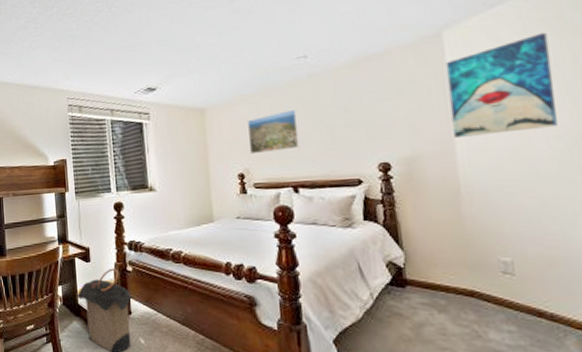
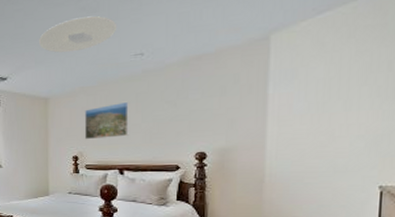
ceiling light: none [190,18,275,59] -> present [39,16,117,53]
wall art: present [445,32,557,138] -> none [266,39,369,133]

